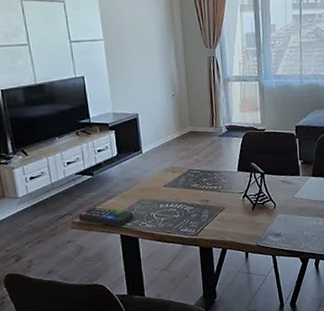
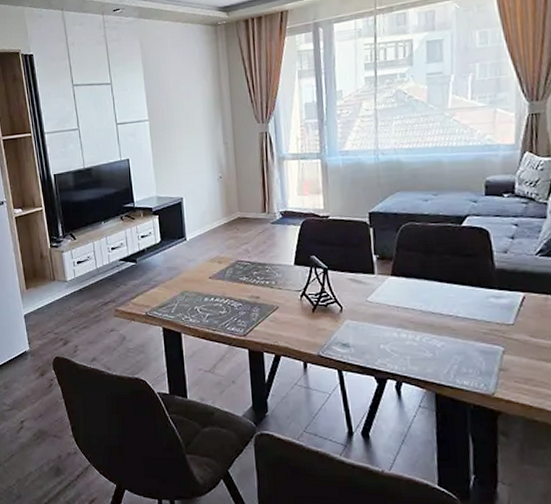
remote control: present [78,207,134,227] -> none [121,296,177,319]

